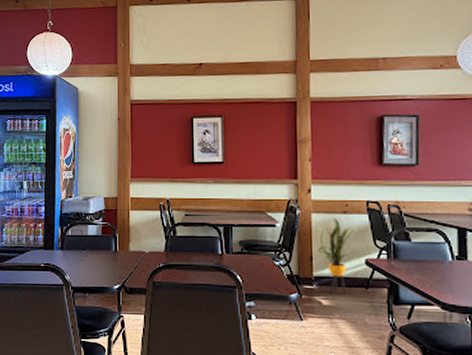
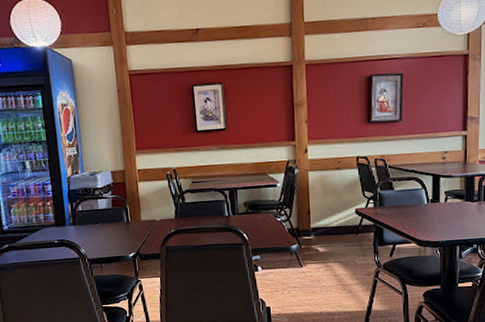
house plant: present [317,217,366,294] -> none [313,174,356,242]

